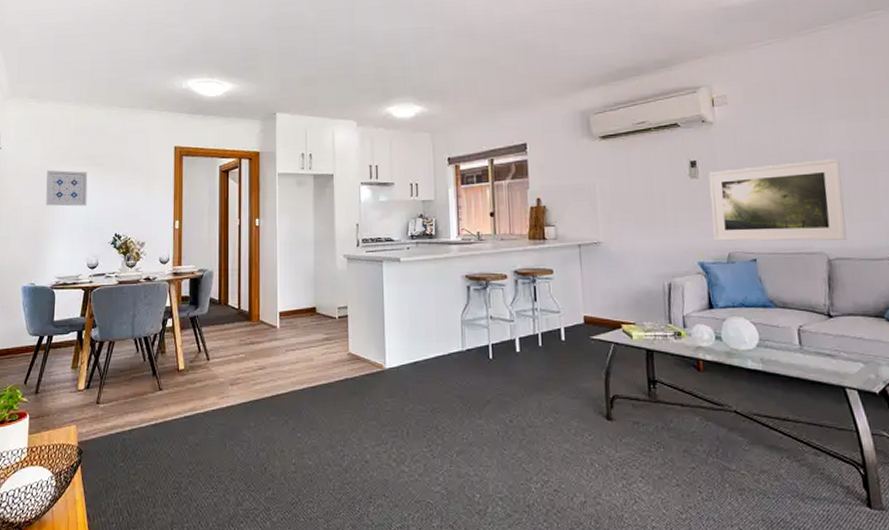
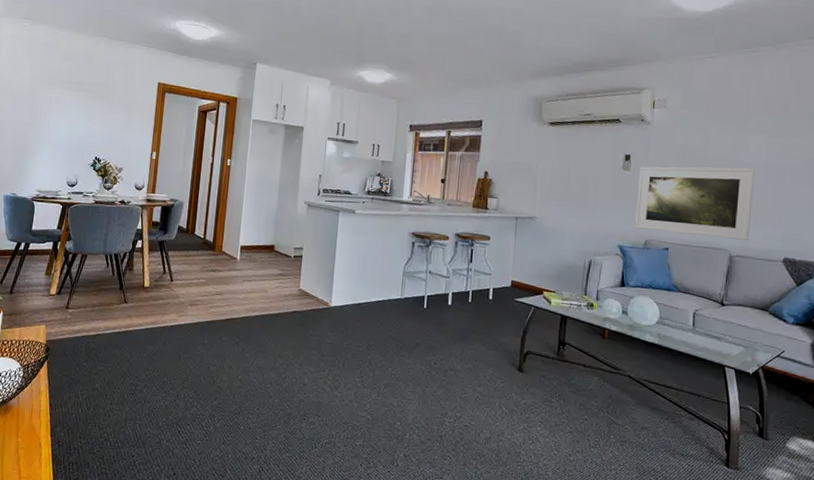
wall art: present [46,170,88,207] -> none [32,89,74,128]

